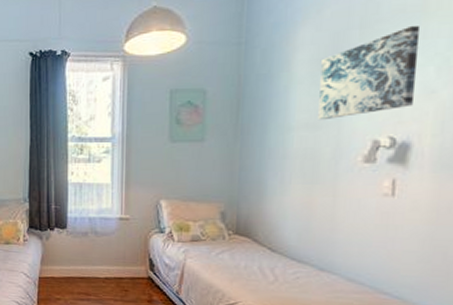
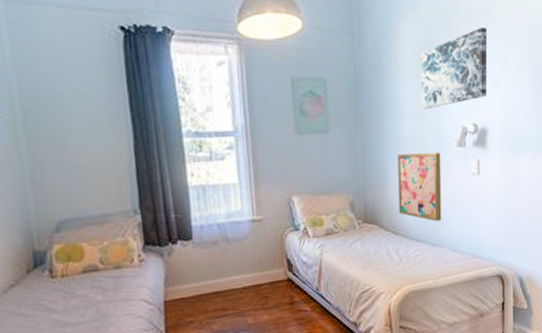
wall art: none [278,166,340,244] -> present [397,153,442,221]

